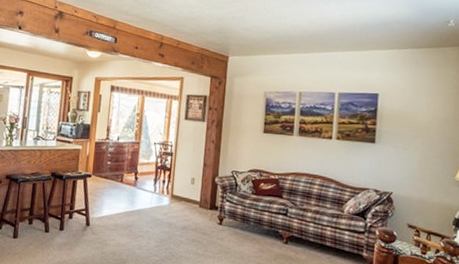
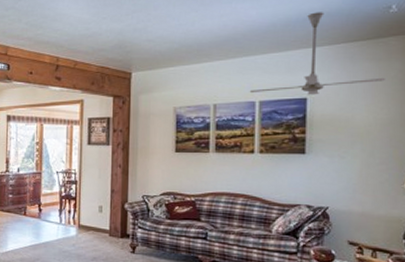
ceiling fan: none [330,19,443,92] -> present [249,12,385,95]

